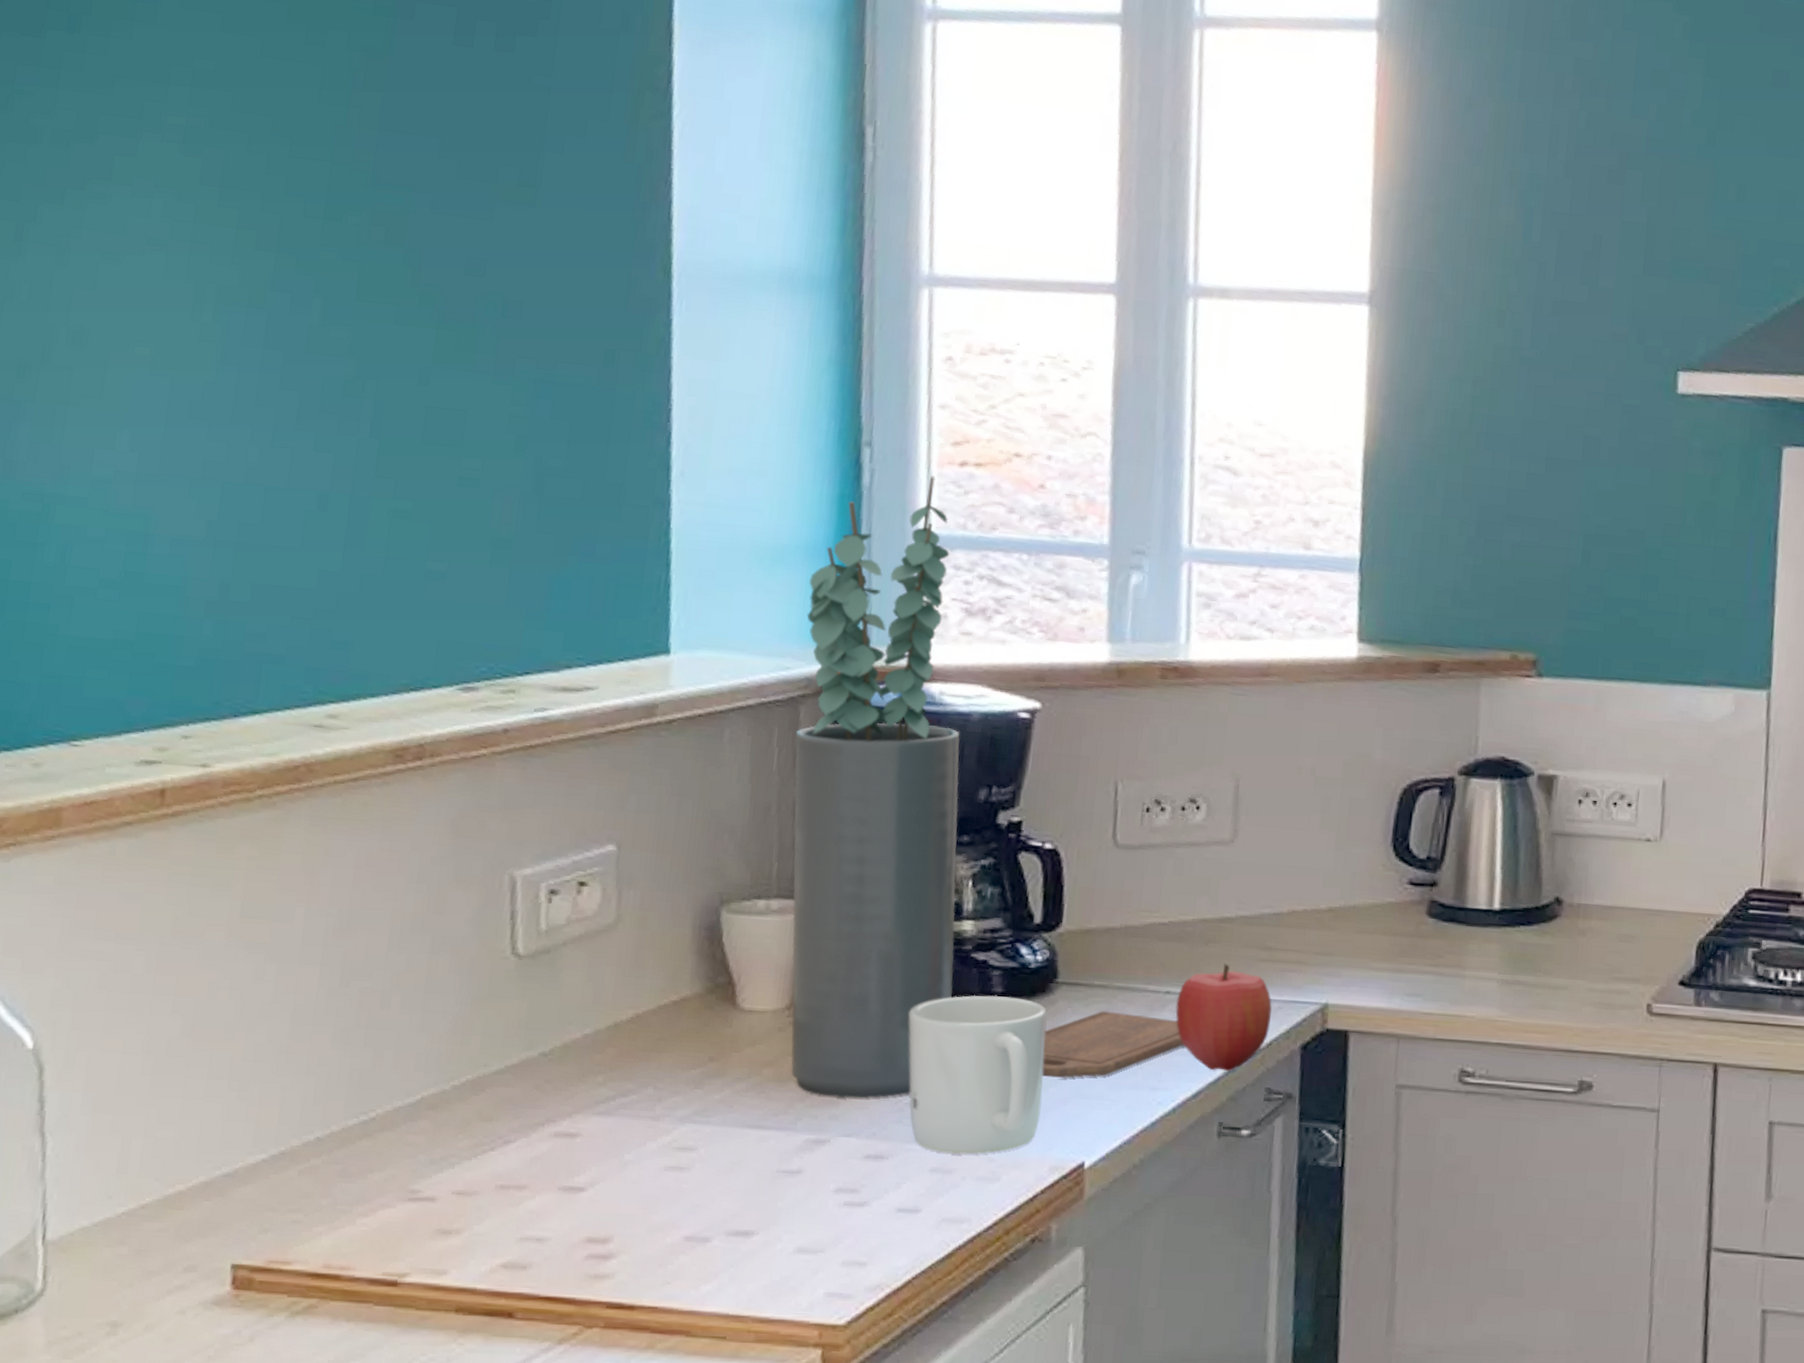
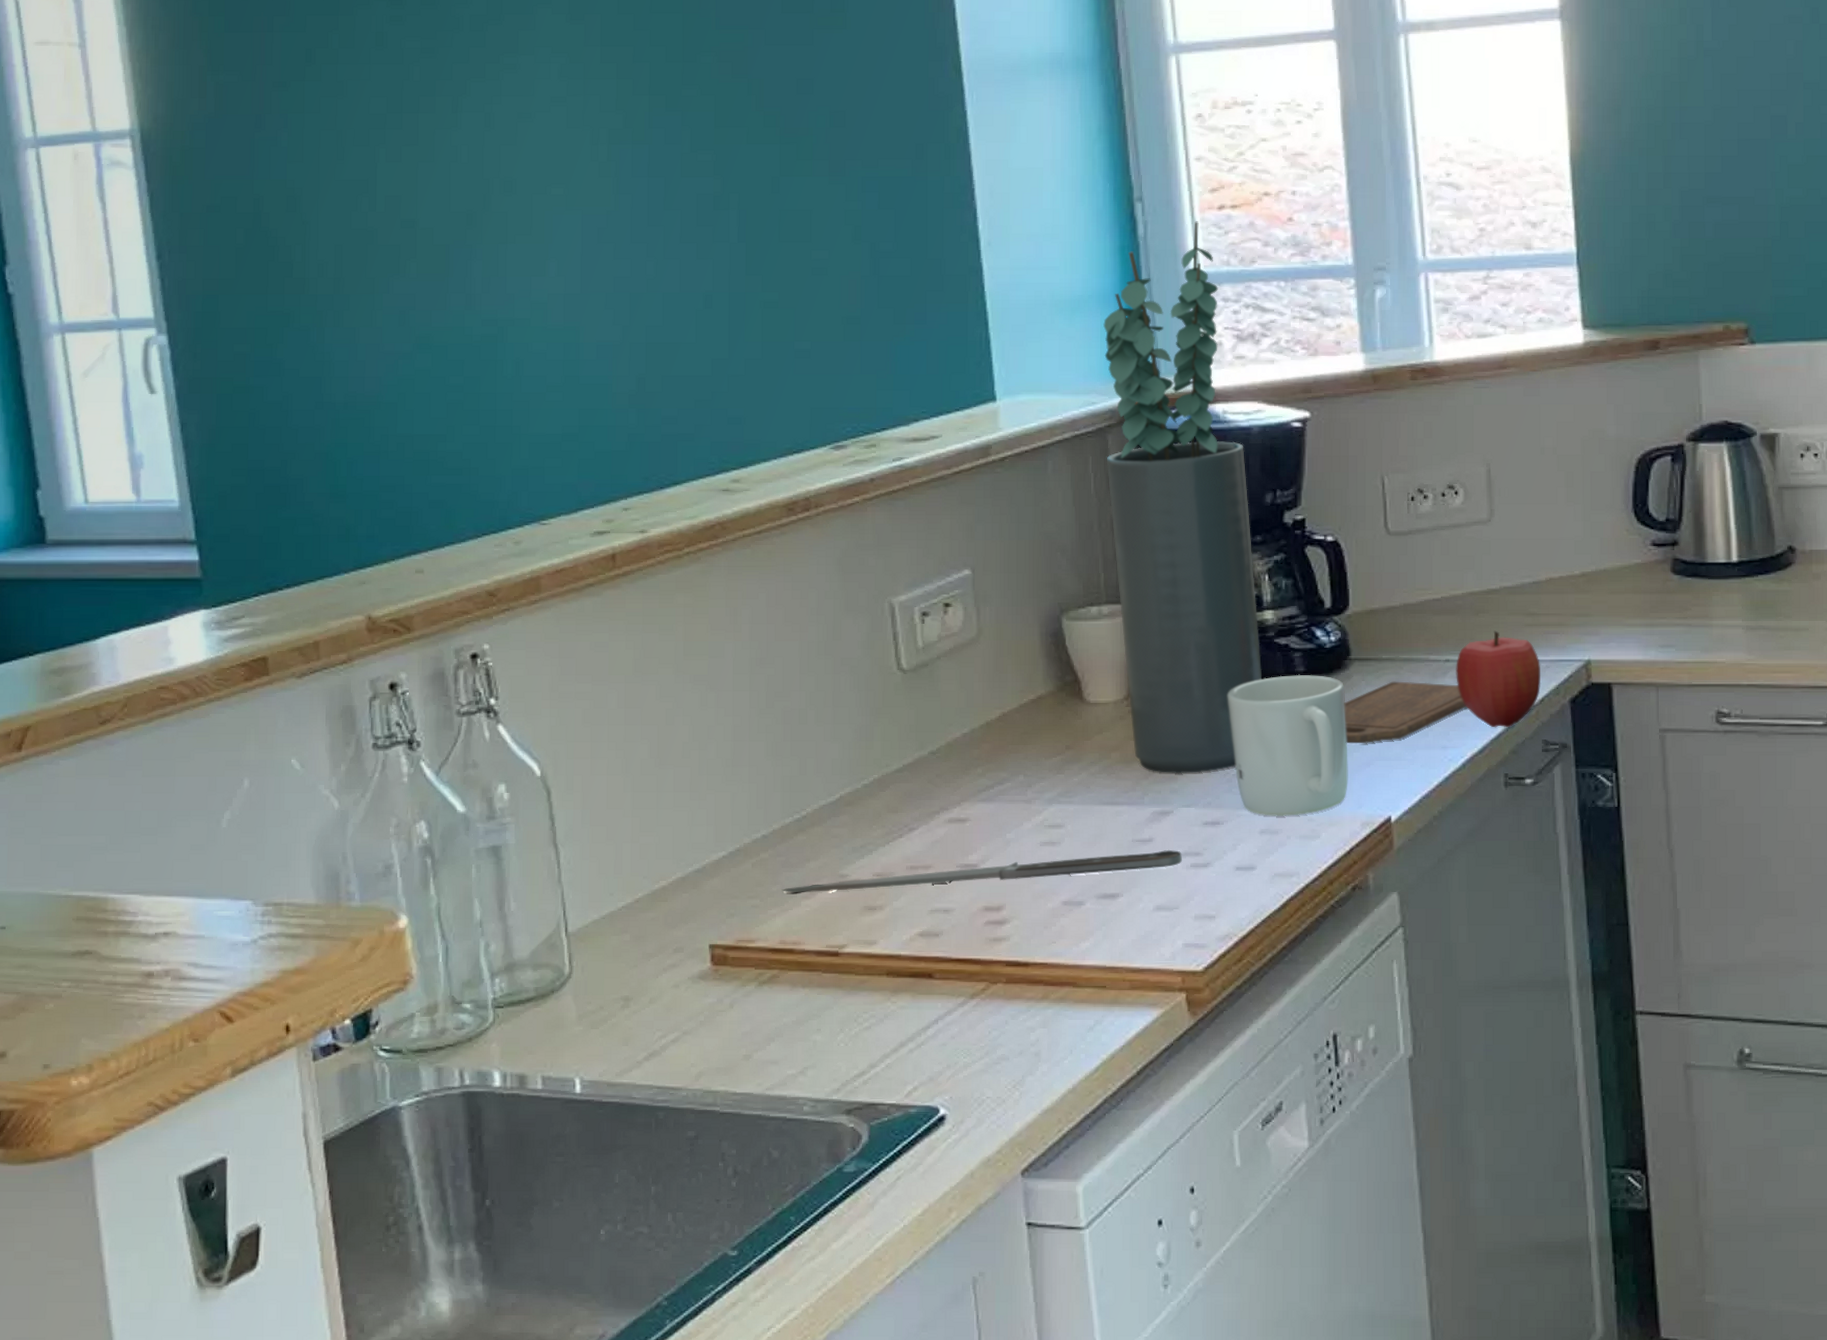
kitchen knife: none [333,1183,835,1210] -> present [782,849,1182,892]

